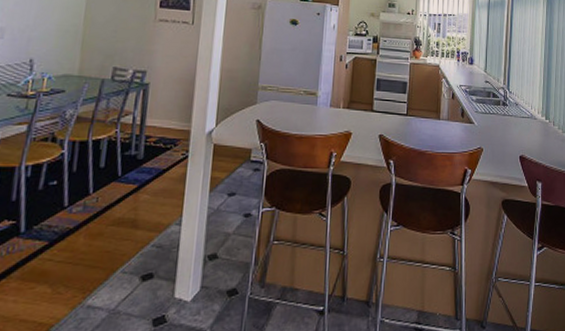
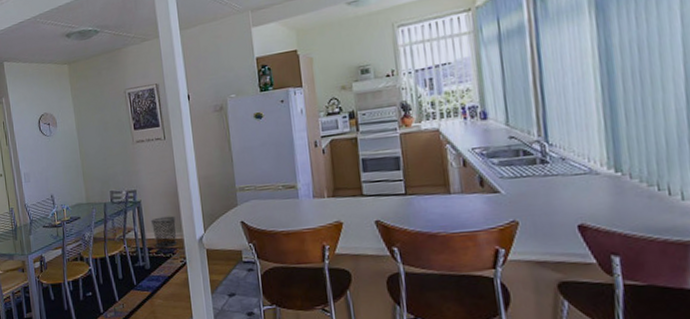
waste bin: none [155,104,186,137] -> present [150,216,177,248]

